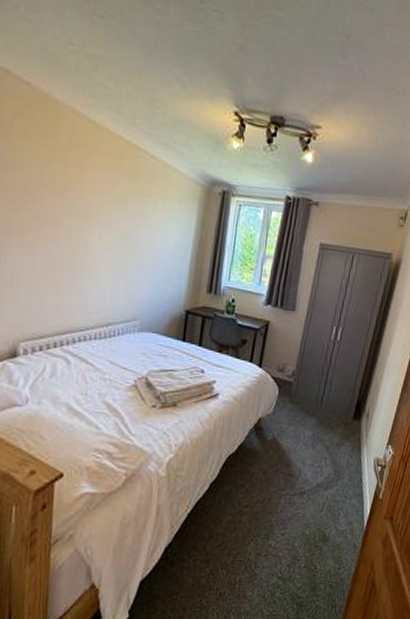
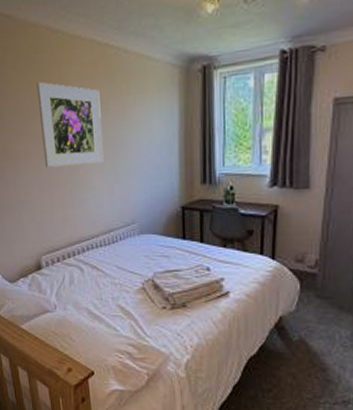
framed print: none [43,158,120,255] -> present [36,81,104,168]

